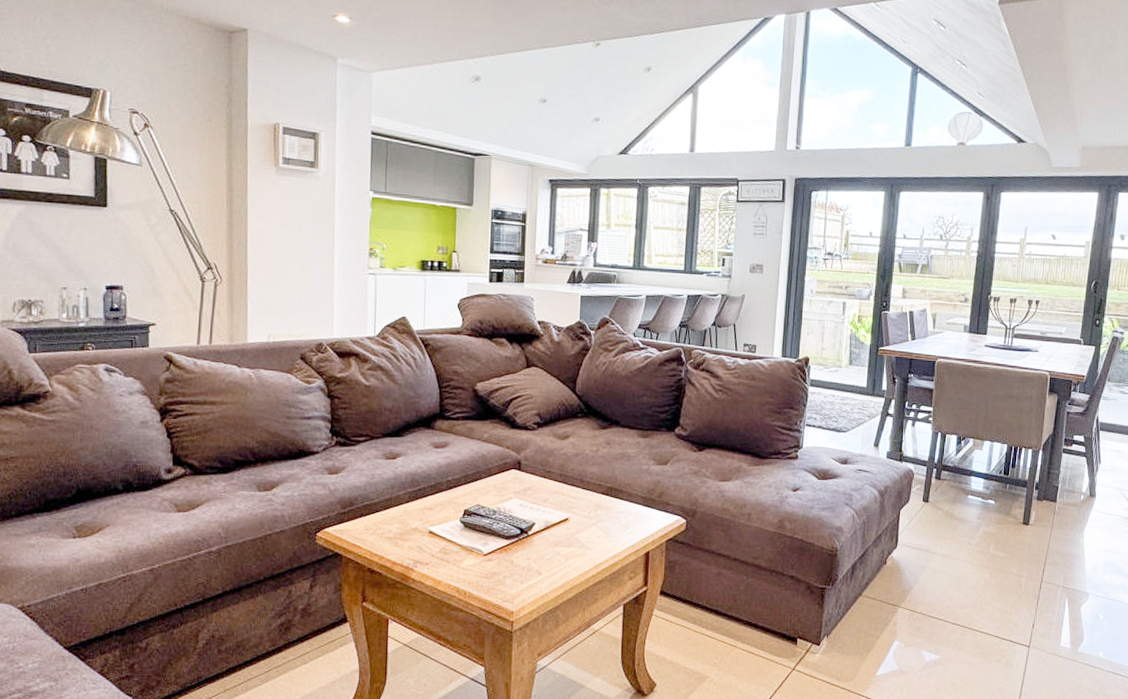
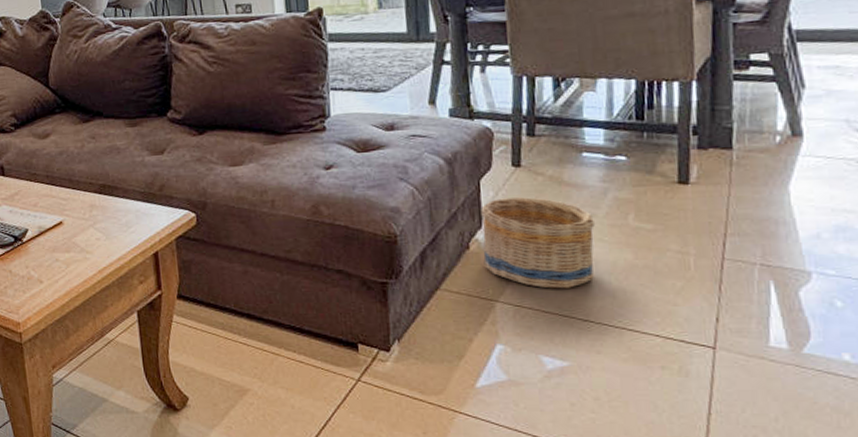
basket: none [894,526,969,599] -> present [480,197,595,289]

